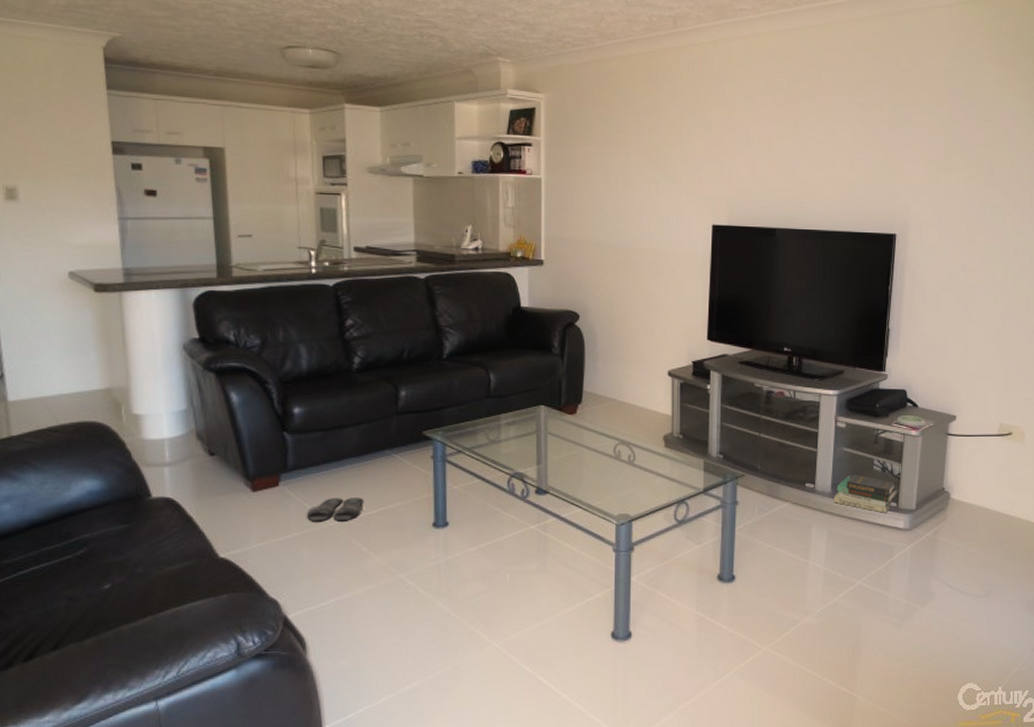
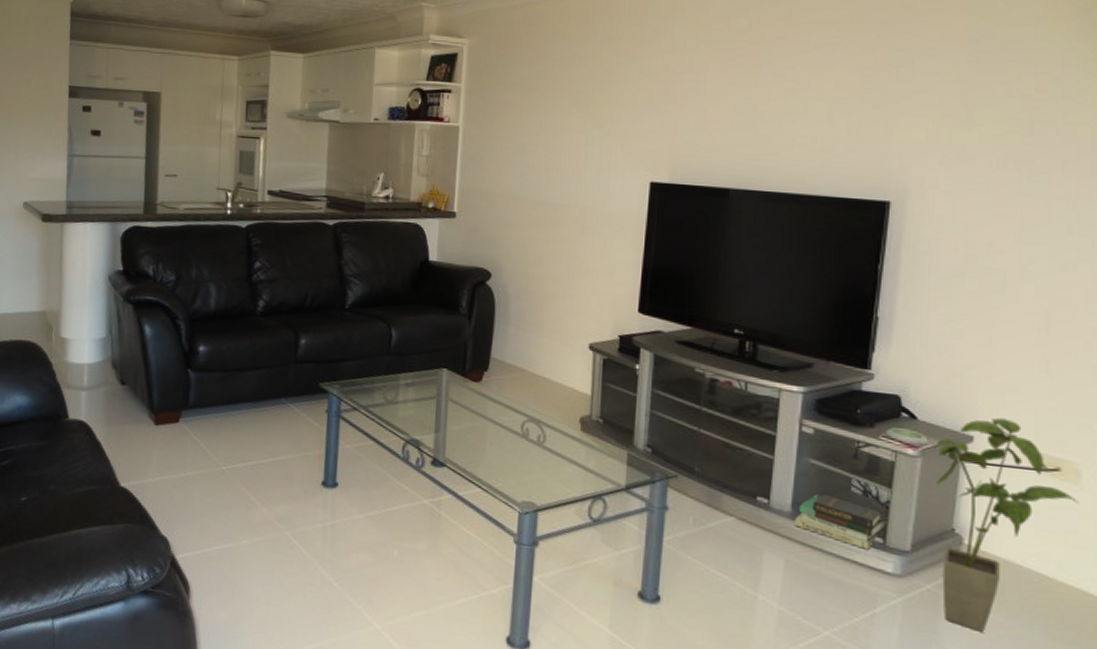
slippers: present [307,498,363,522] -> none [202,441,256,468]
house plant: none [928,399,1023,562] -> present [931,417,1079,632]

